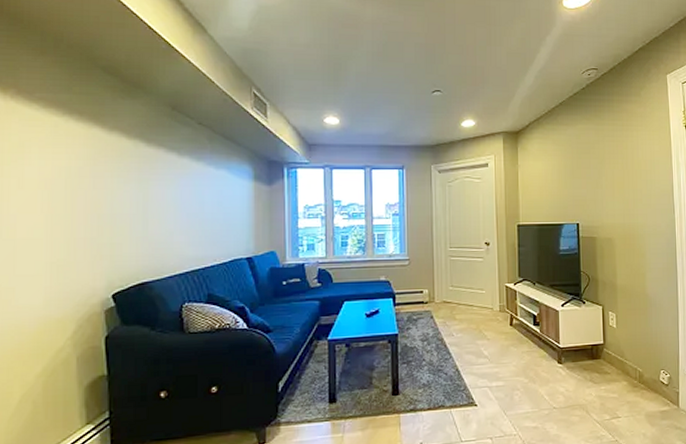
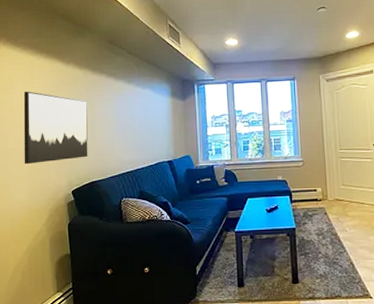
wall art: none [40,163,138,260] -> present [23,91,88,165]

